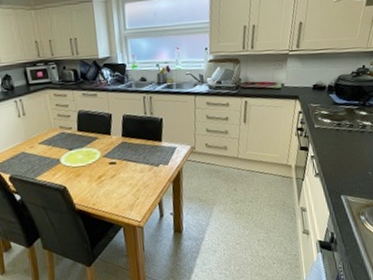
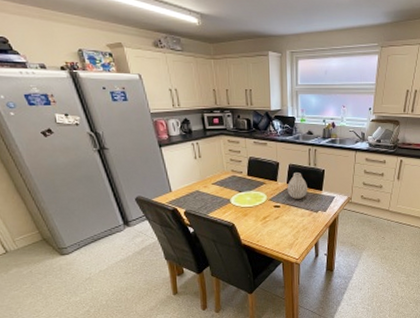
vase: none [122,123,145,153] -> present [287,172,307,199]

